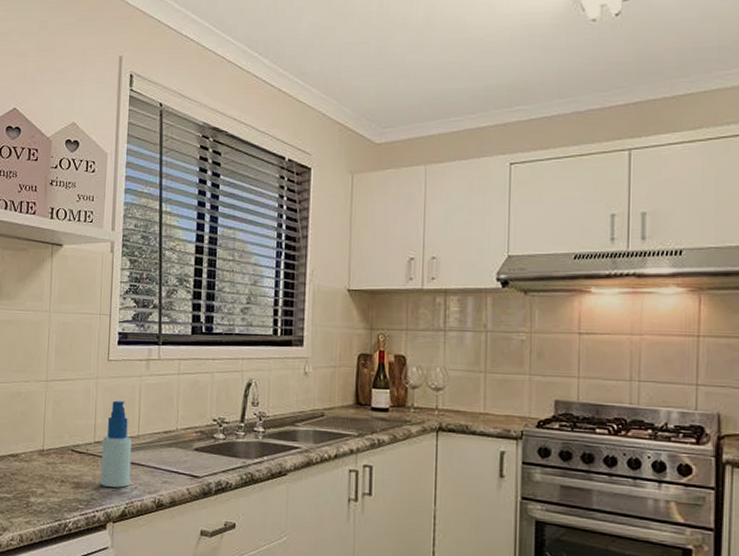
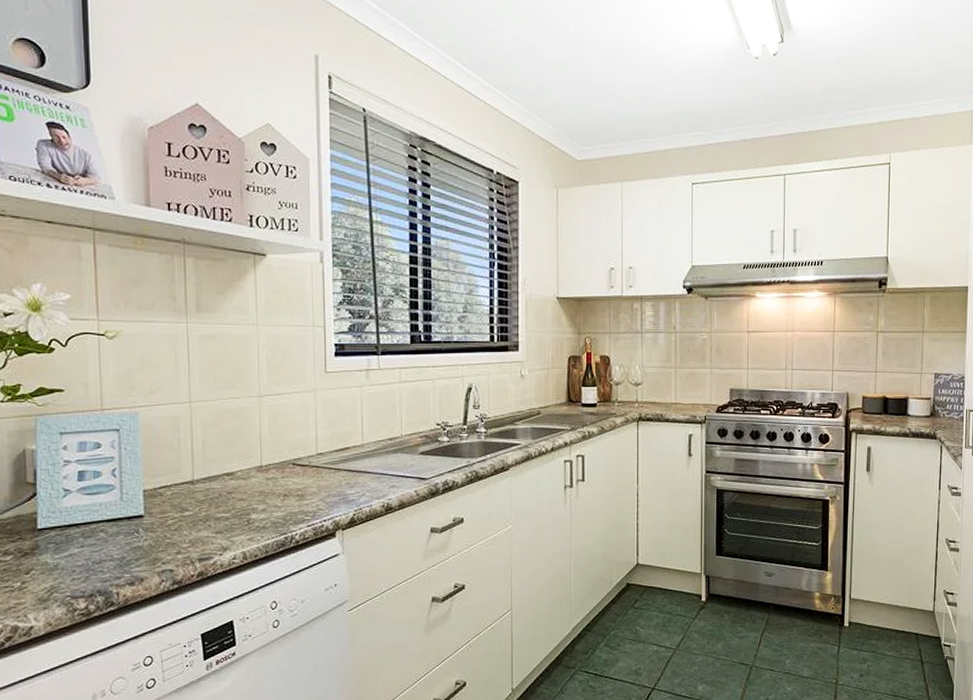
spray bottle: present [100,400,132,488] -> none [325,411,357,496]

